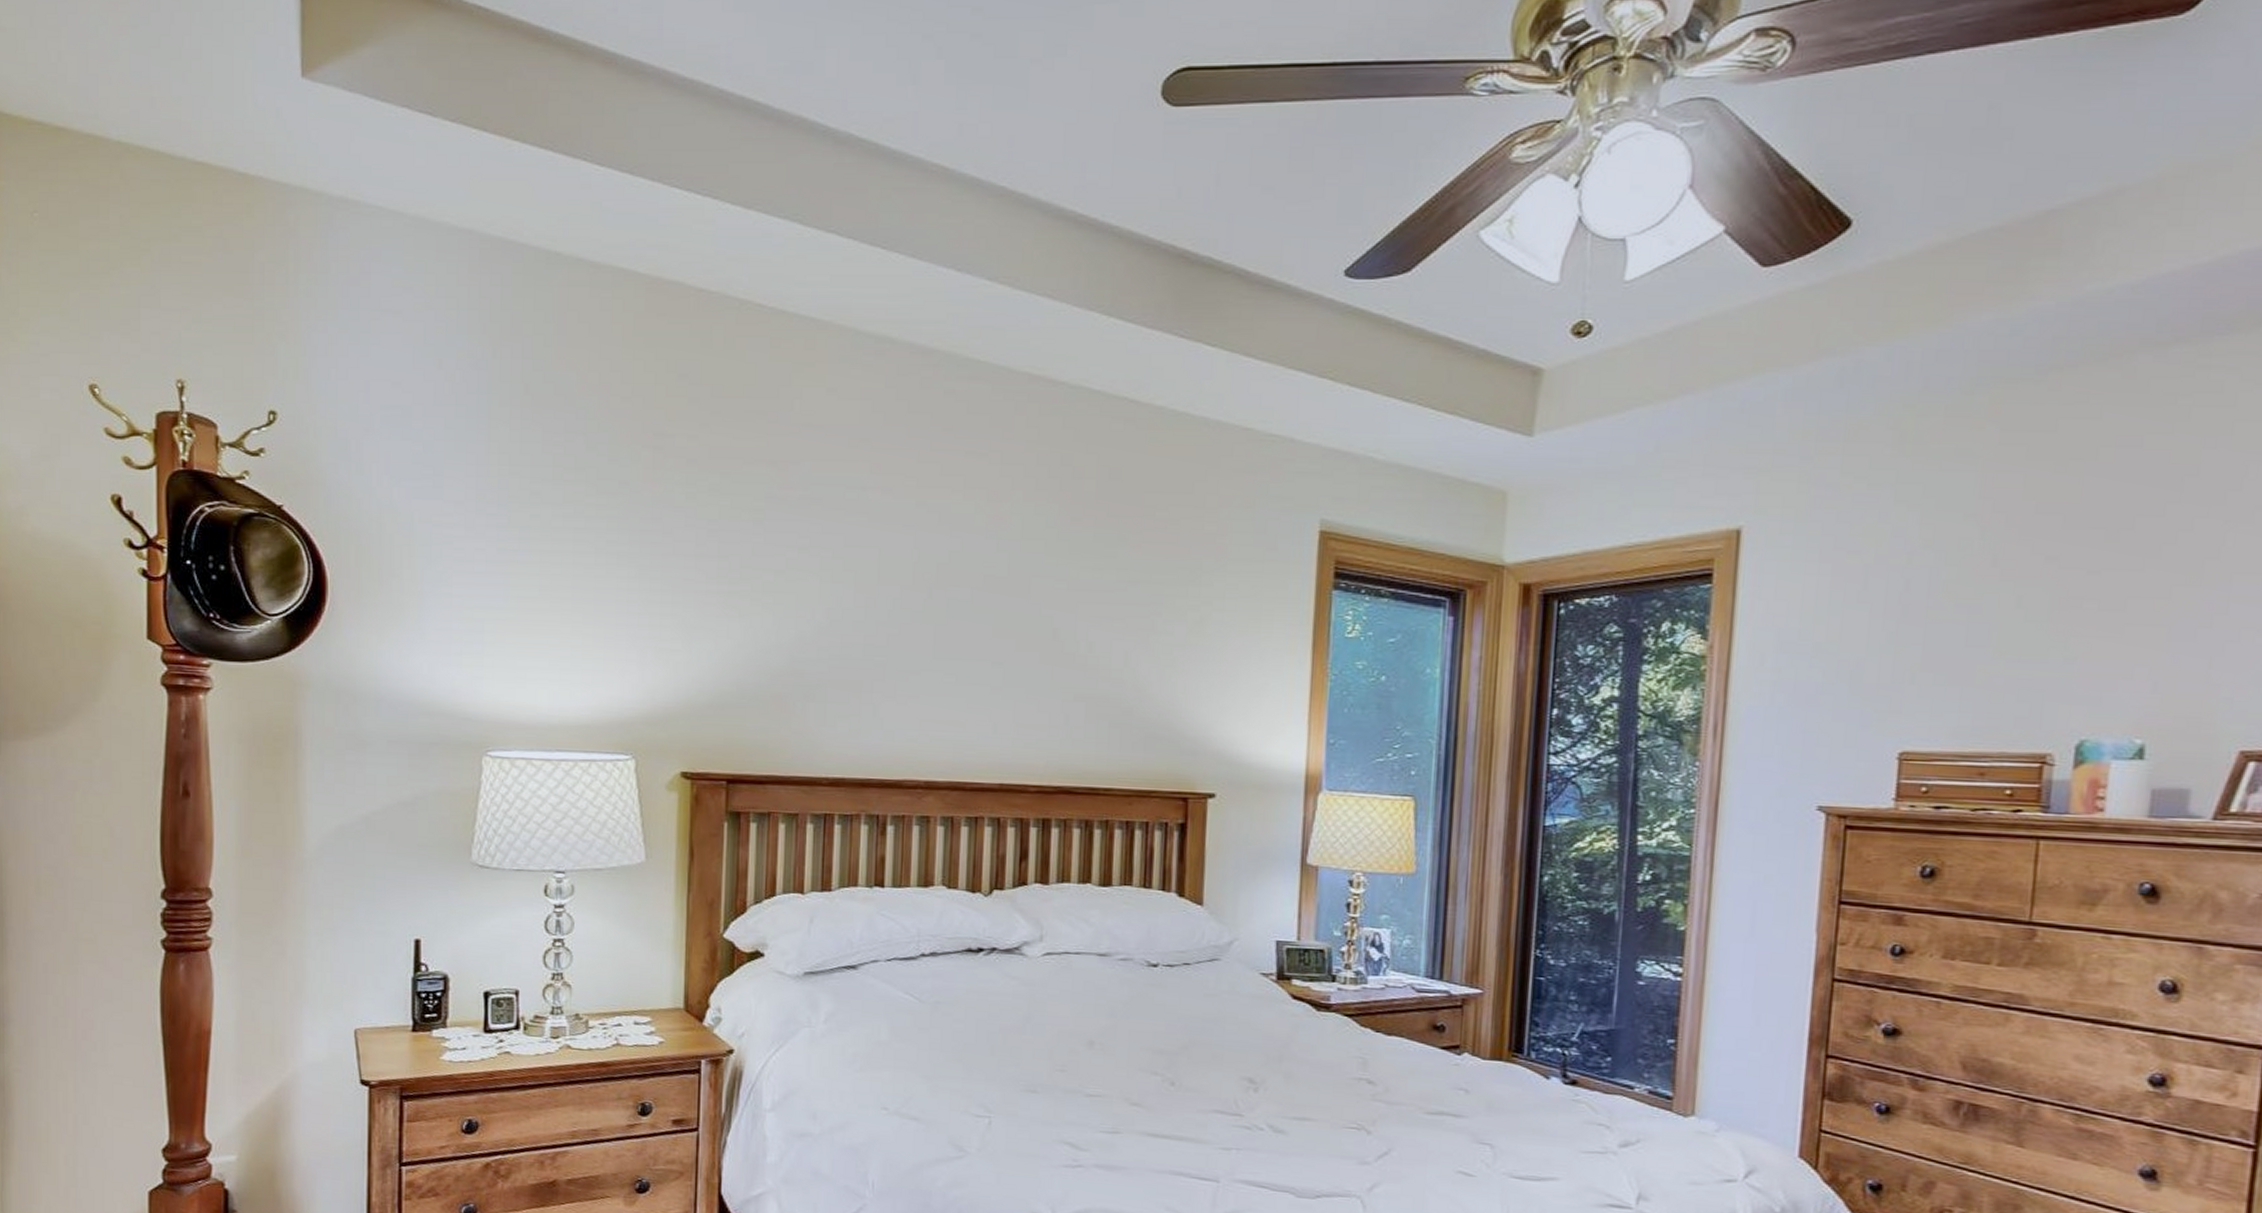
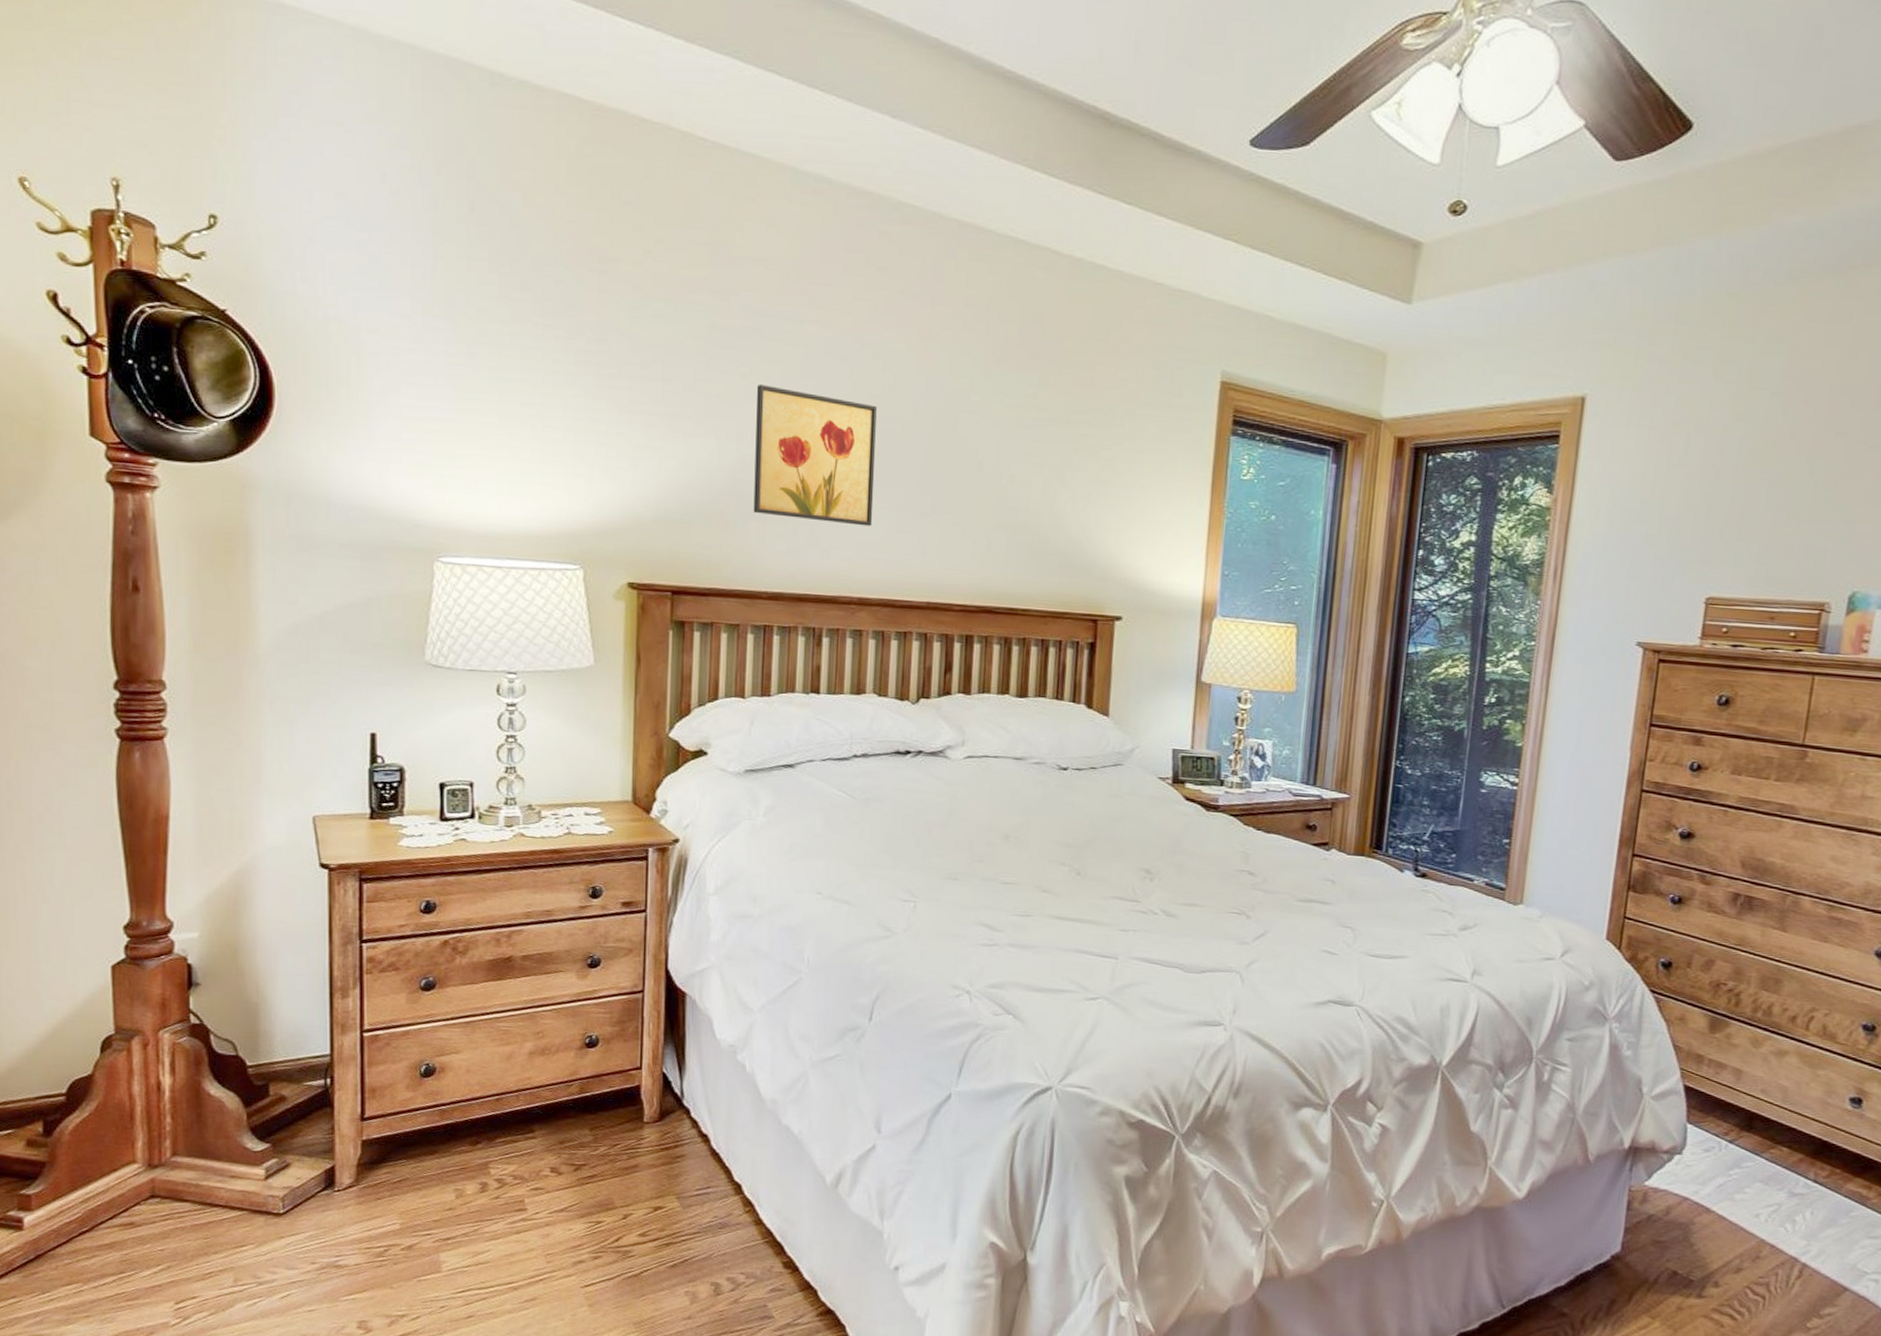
wall art: none [813,557,944,704] -> present [753,385,877,527]

